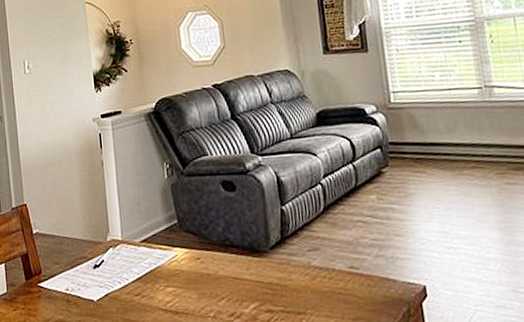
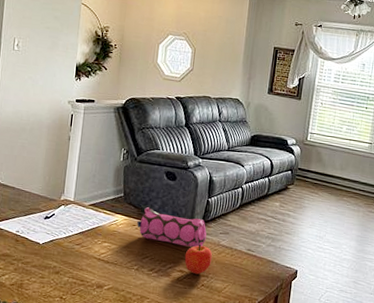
pencil case: none [201,232,292,277] -> present [137,207,207,248]
fruit: none [269,269,306,313] -> present [184,244,213,275]

